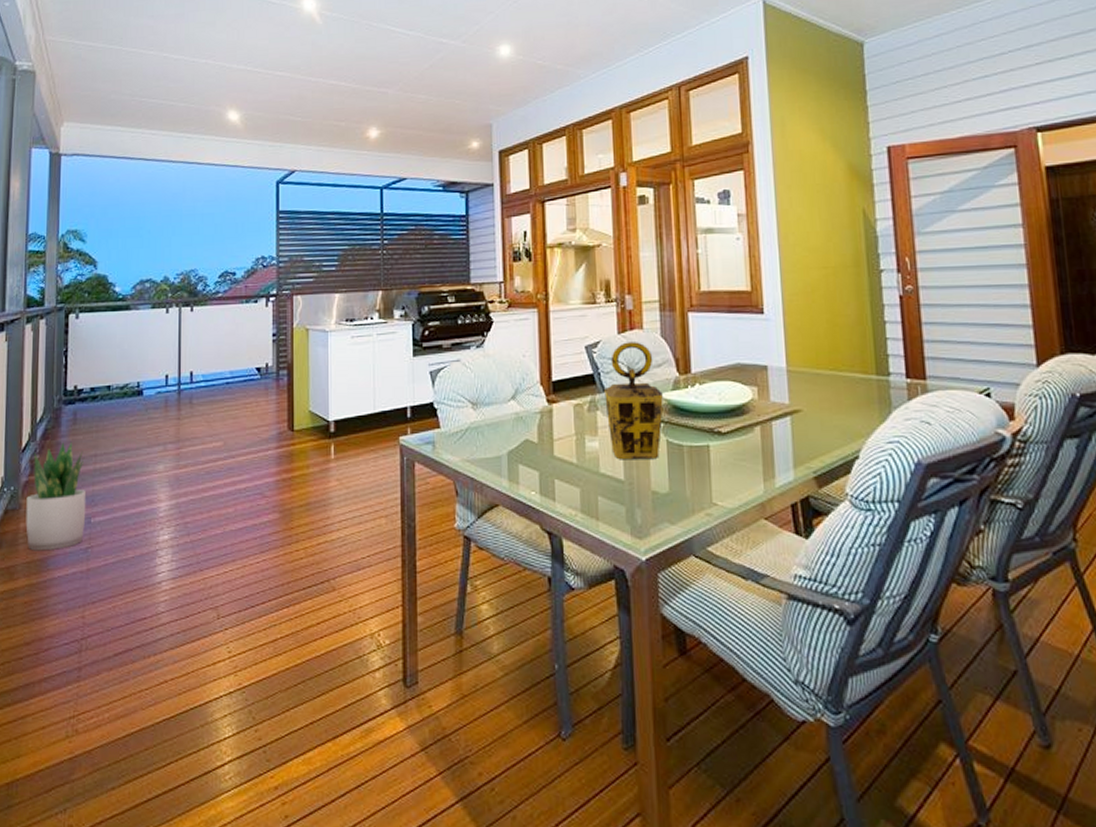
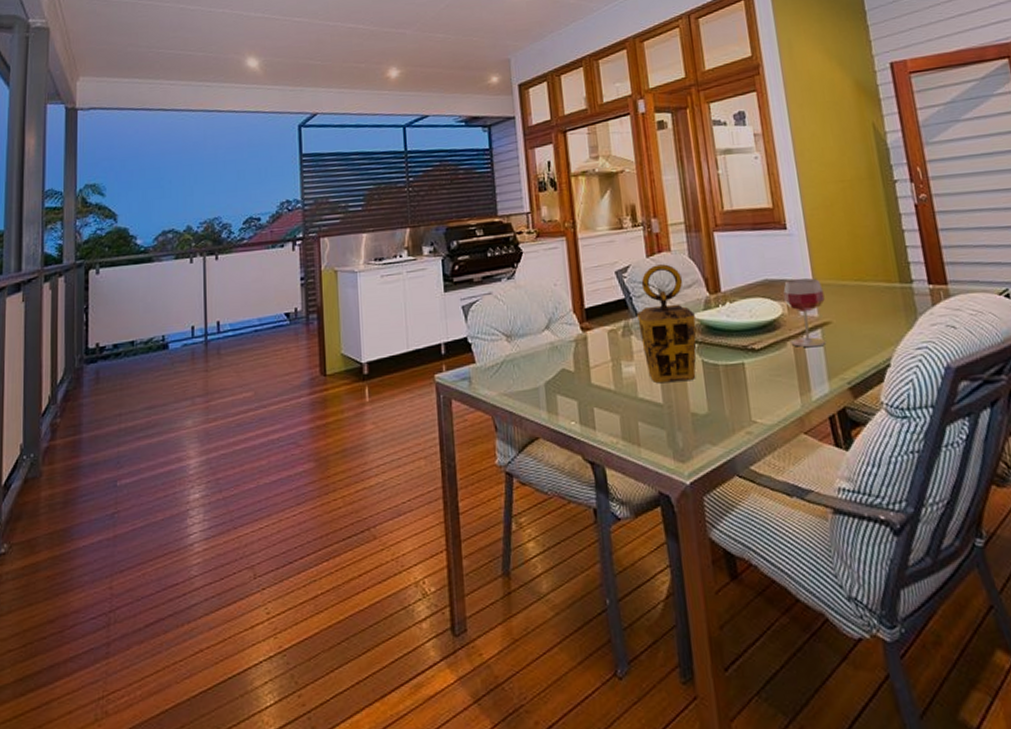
planter: present [26,441,86,551] -> none [47,402,112,521]
wineglass: none [754,364,797,435] -> present [783,277,827,348]

